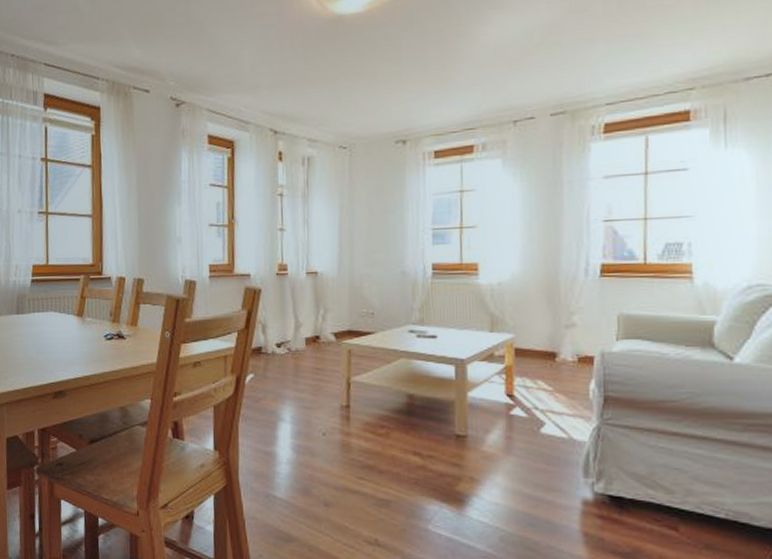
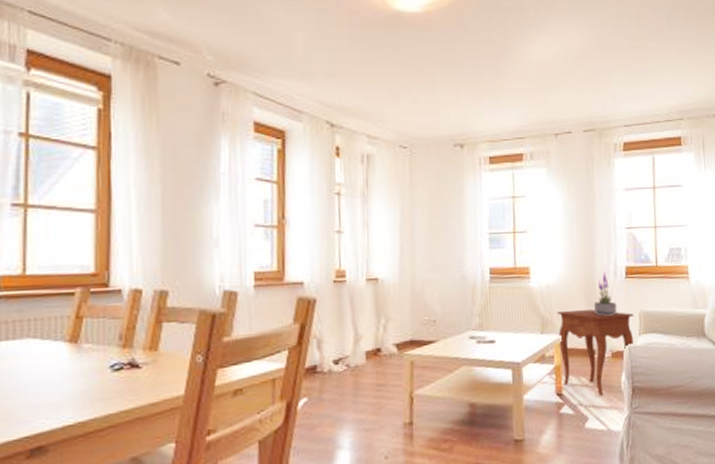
side table: none [510,309,610,401] -> present [557,309,634,395]
potted plant: none [556,269,587,318] -> present [593,271,617,317]

